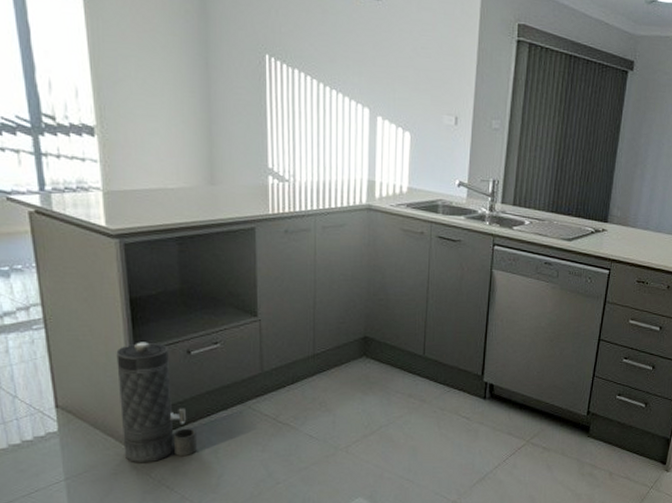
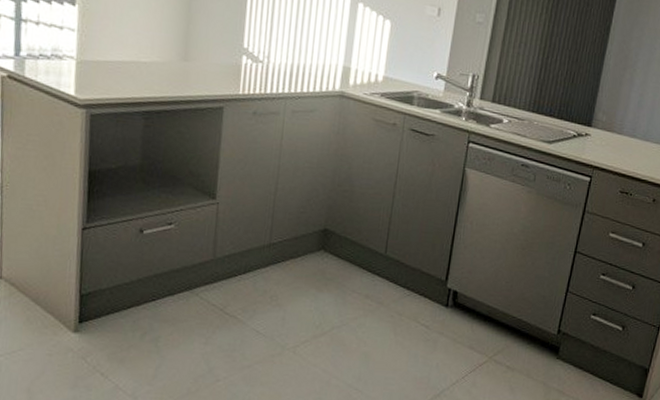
canister: present [116,342,197,463] -> none [62,216,139,346]

